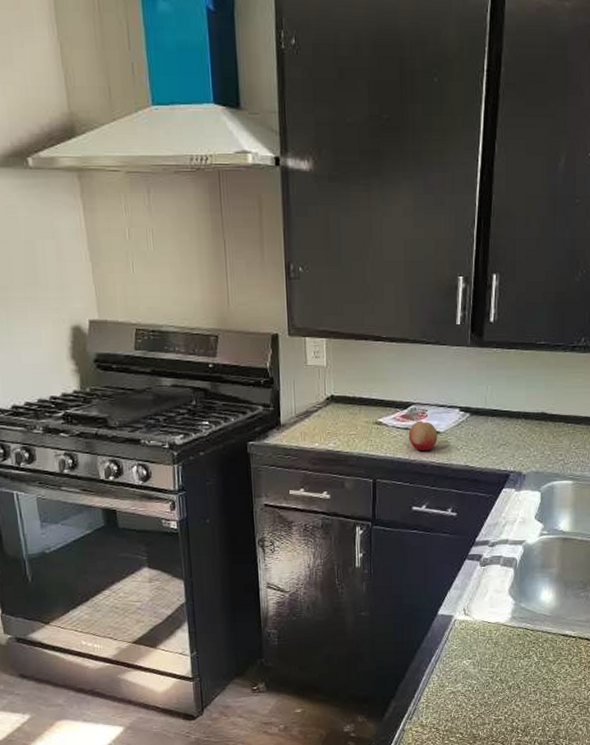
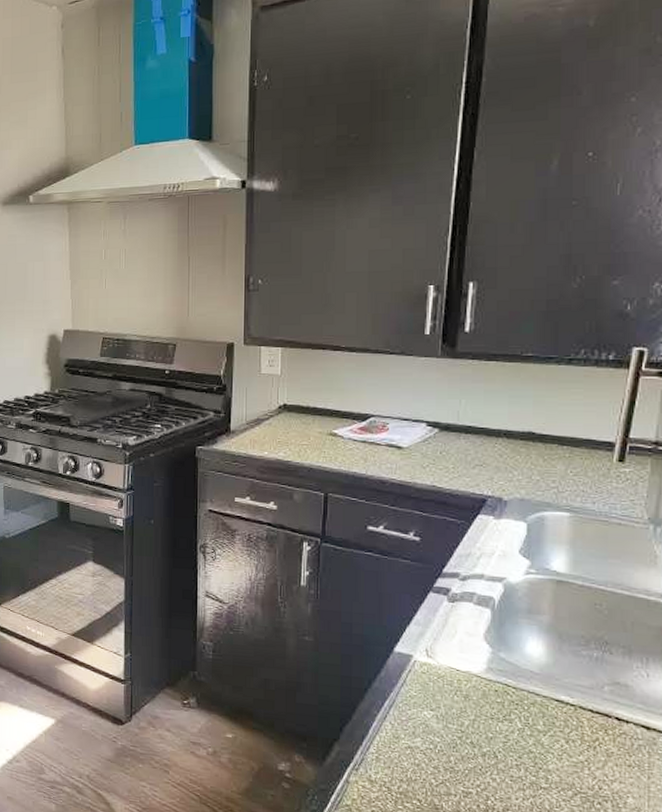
fruit: present [408,420,438,451] -> none [366,434,400,466]

